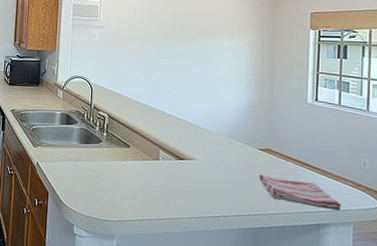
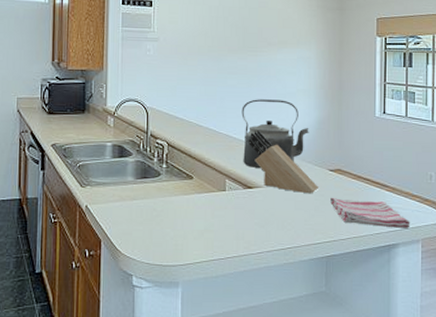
kettle: none [176,81,240,143] -> present [241,99,309,169]
knife block: none [181,109,248,170] -> present [248,131,318,194]

